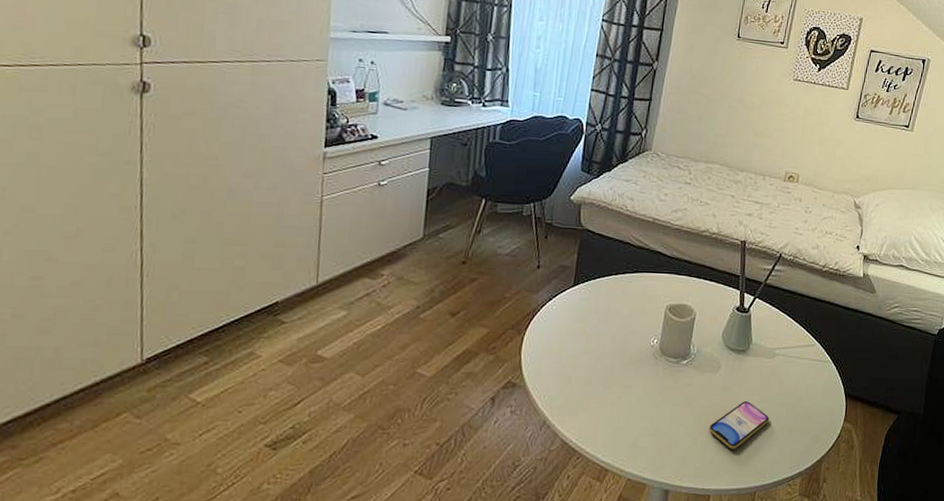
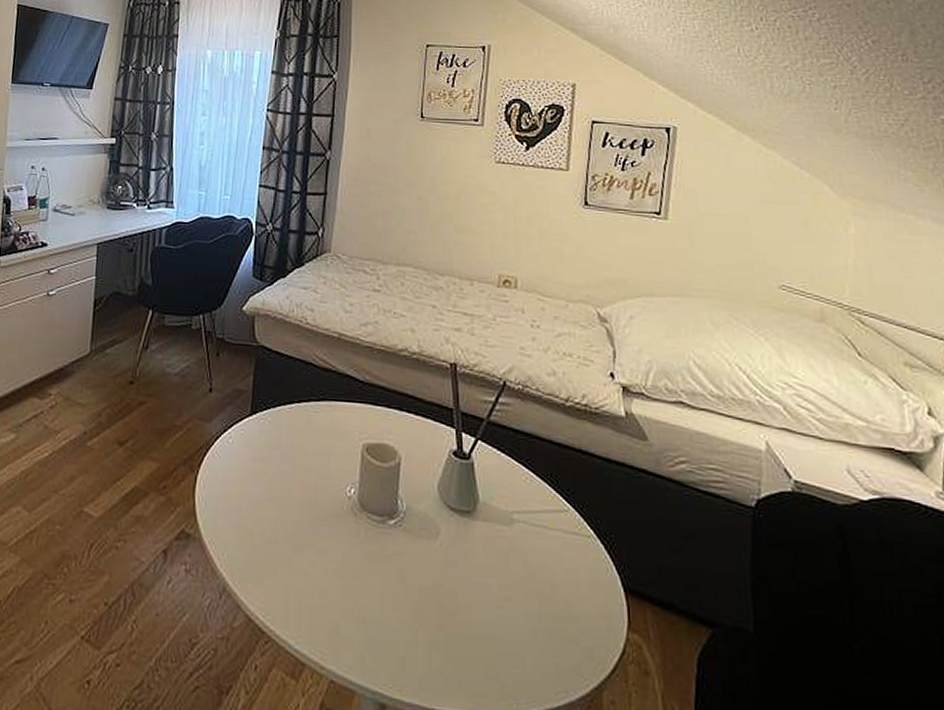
smartphone: present [708,401,770,449] -> none [432,584,516,655]

